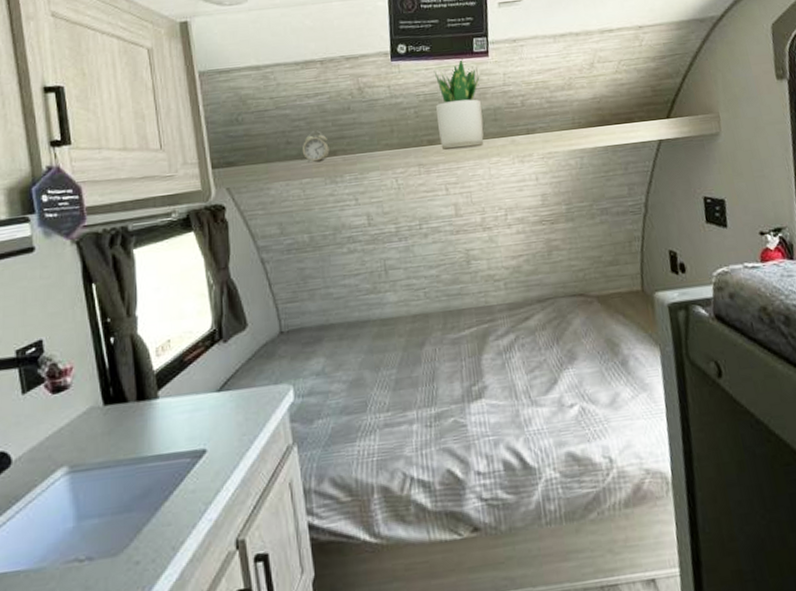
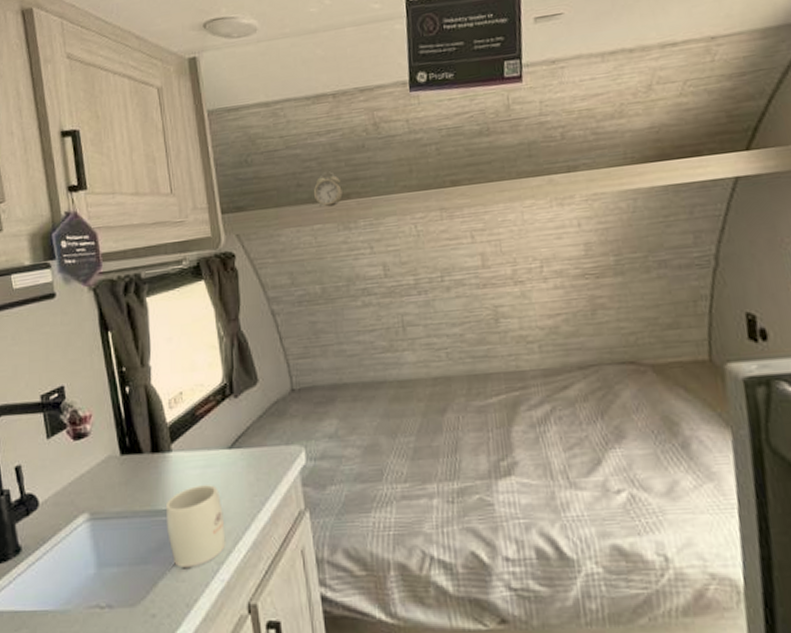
mug: none [151,427,214,512] -> present [165,485,226,568]
planter: present [434,58,484,151] -> none [458,85,516,193]

